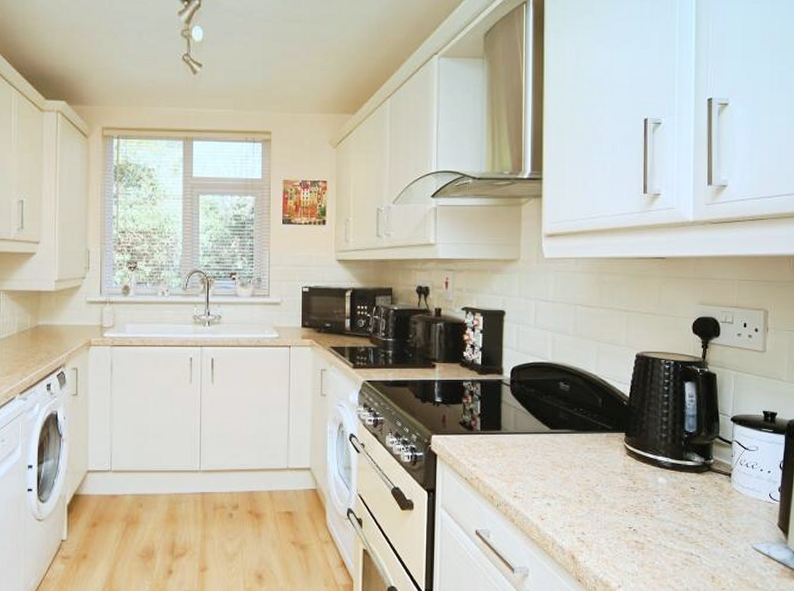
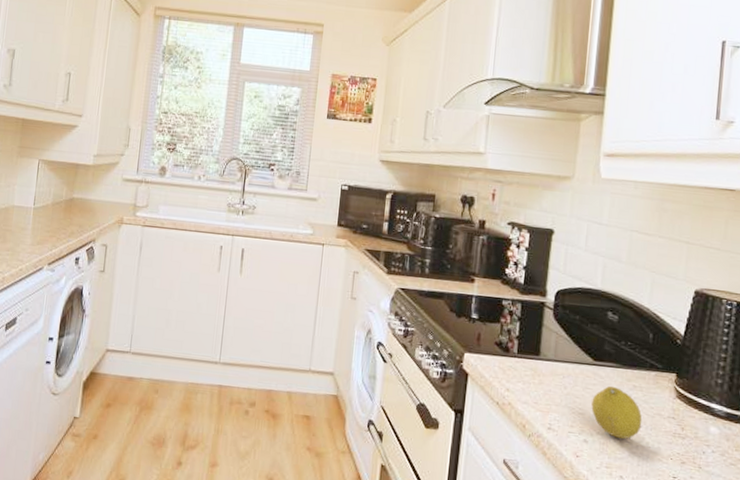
fruit: none [551,452,598,498] -> present [591,386,643,439]

